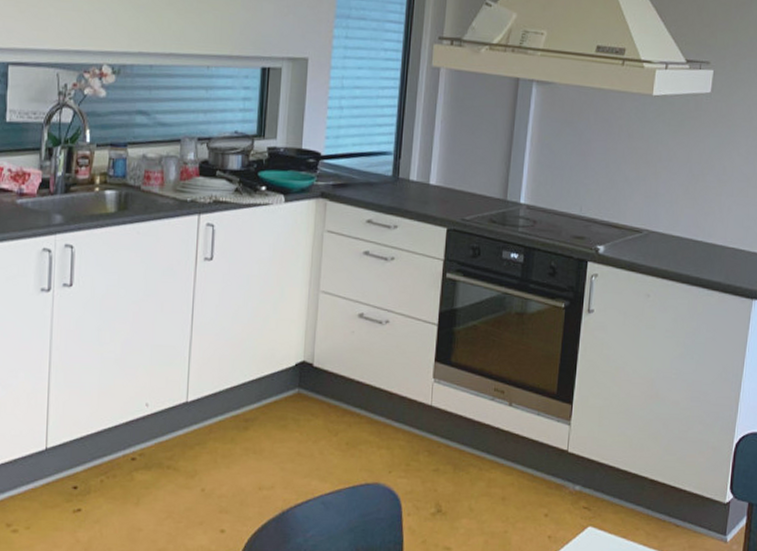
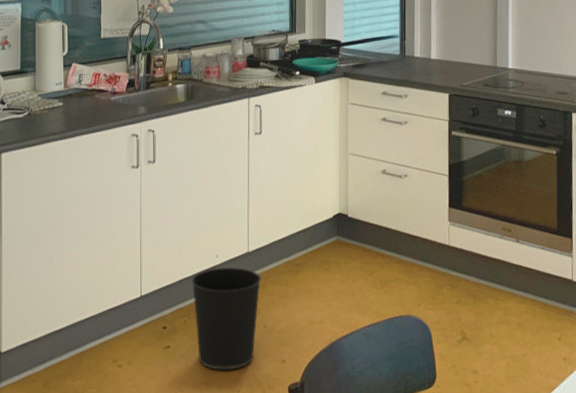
wastebasket: none [111,418,202,540] -> present [190,267,261,370]

